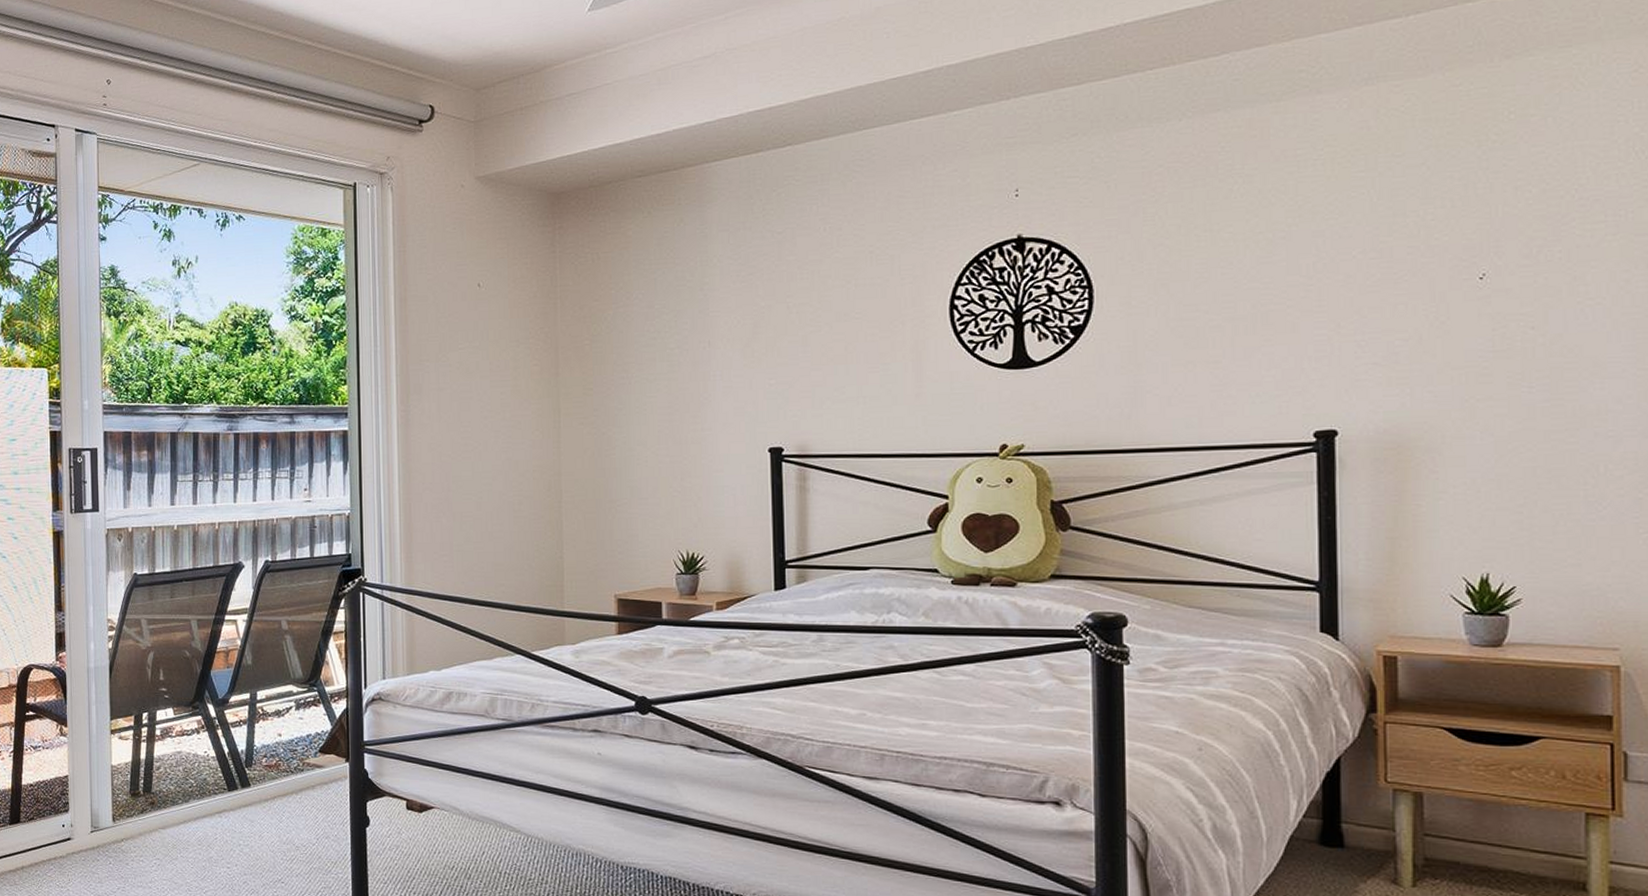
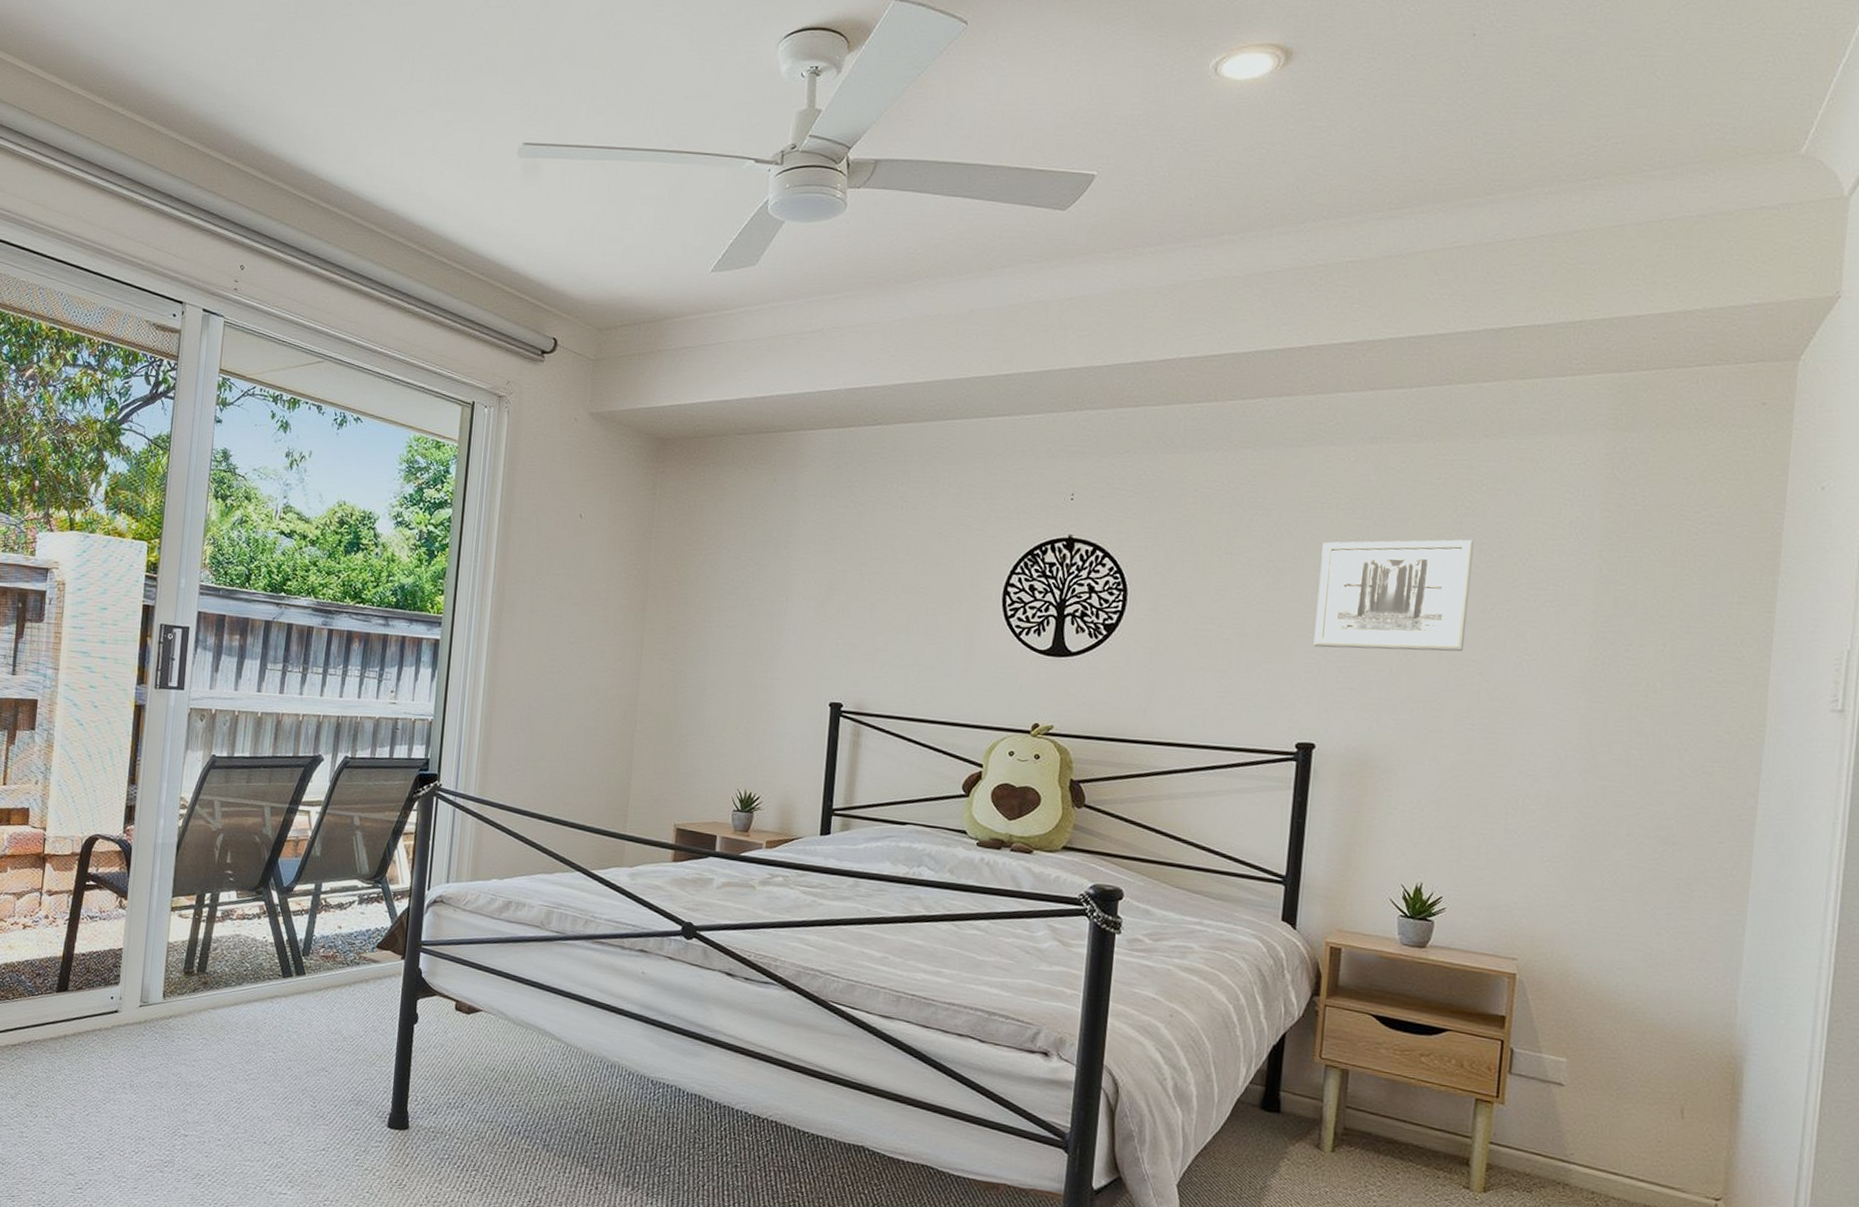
wall art: none [1320,176,1509,322] -> present [1313,539,1474,652]

